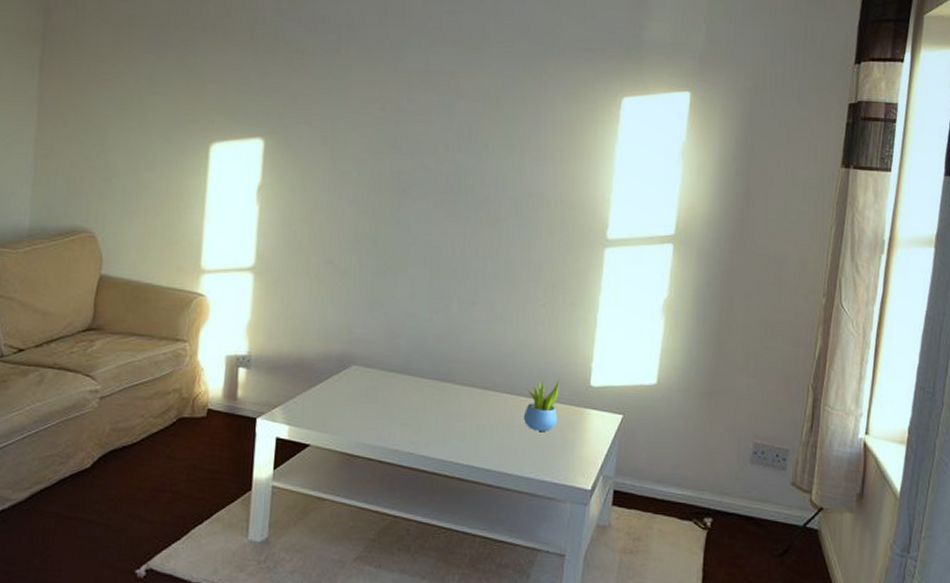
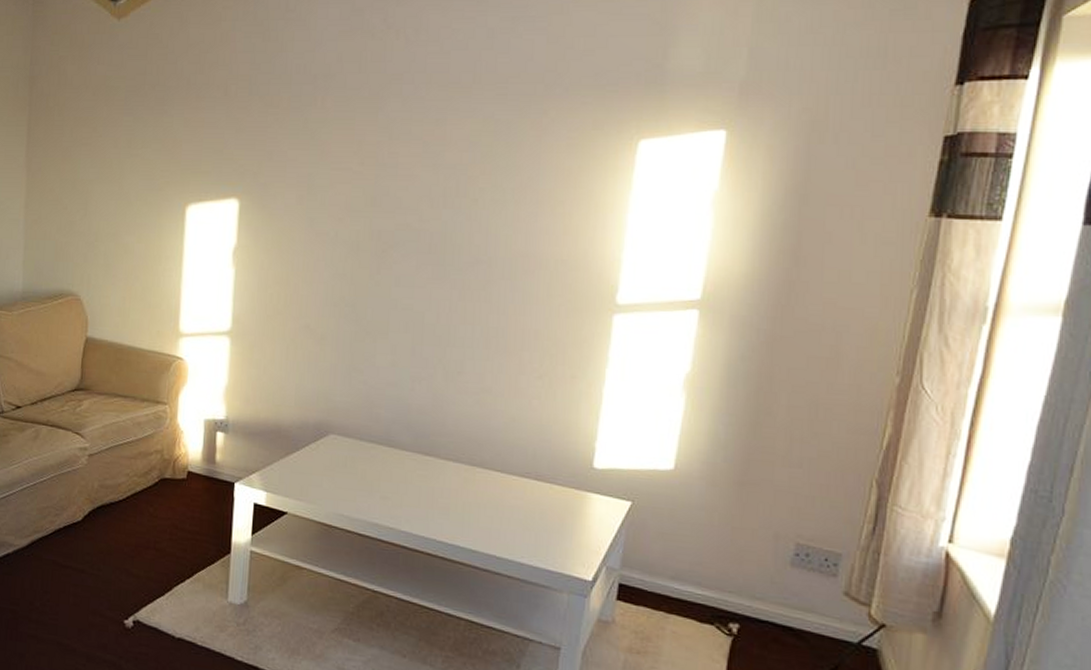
succulent plant: present [523,379,560,431] -> none [515,458,557,515]

